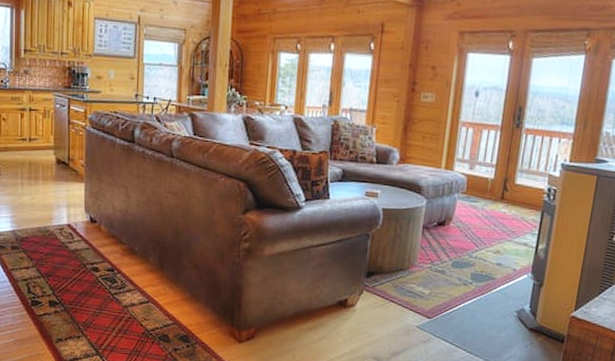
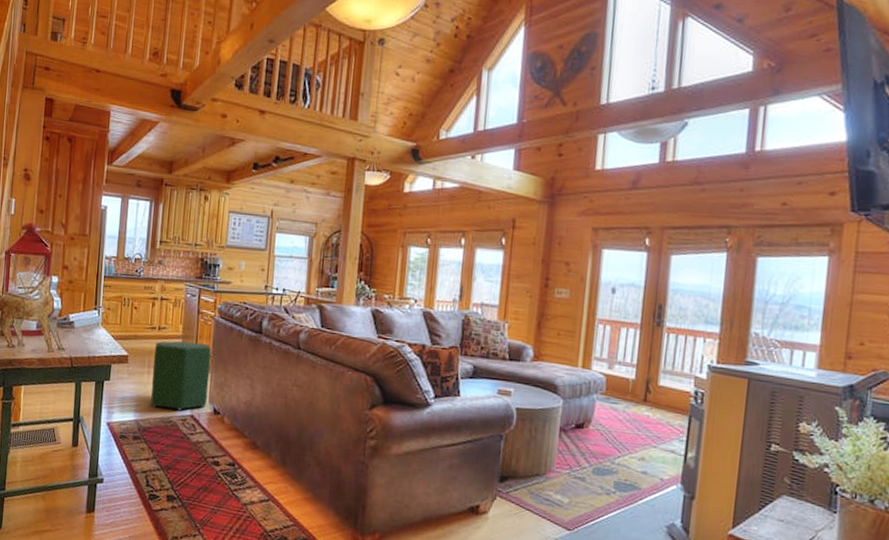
ottoman: none [26,152,85,221] -> present [151,341,212,411]

